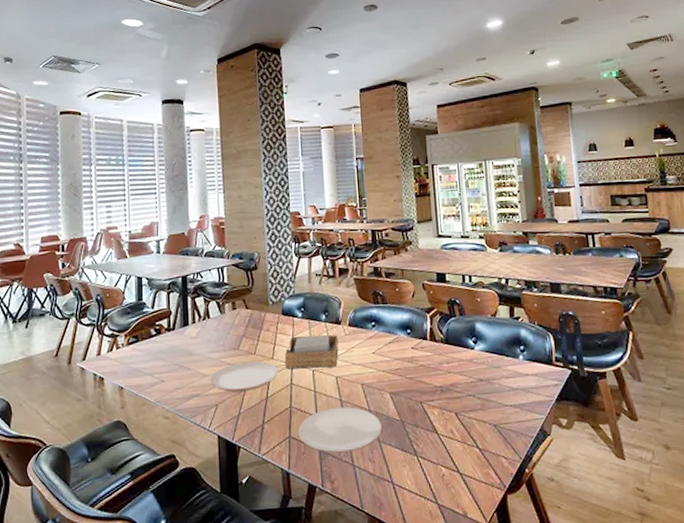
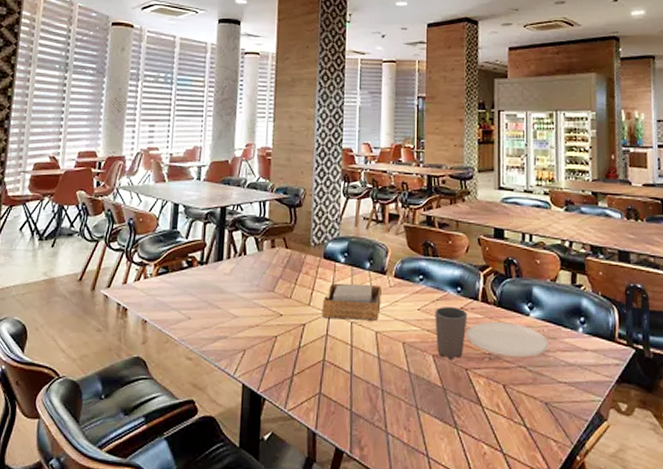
plate: present [210,361,279,392] -> none [240,305,314,338]
plate: present [297,406,382,453] -> none [329,365,421,417]
cup: none [388,348,419,395] -> present [435,307,468,359]
plate: none [418,357,494,388] -> present [466,322,549,358]

